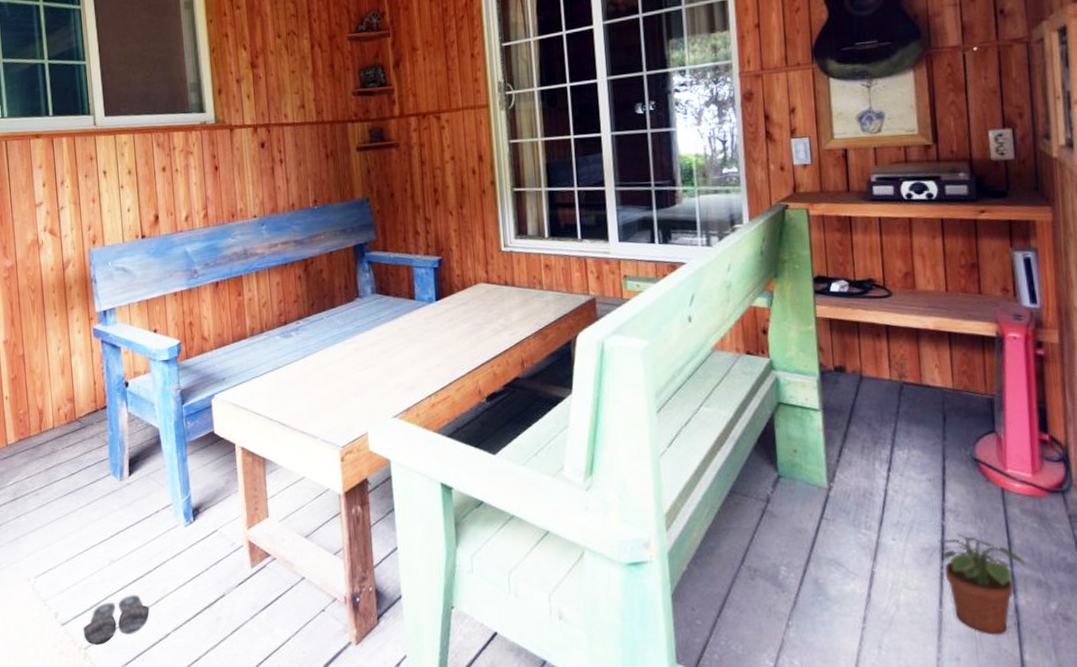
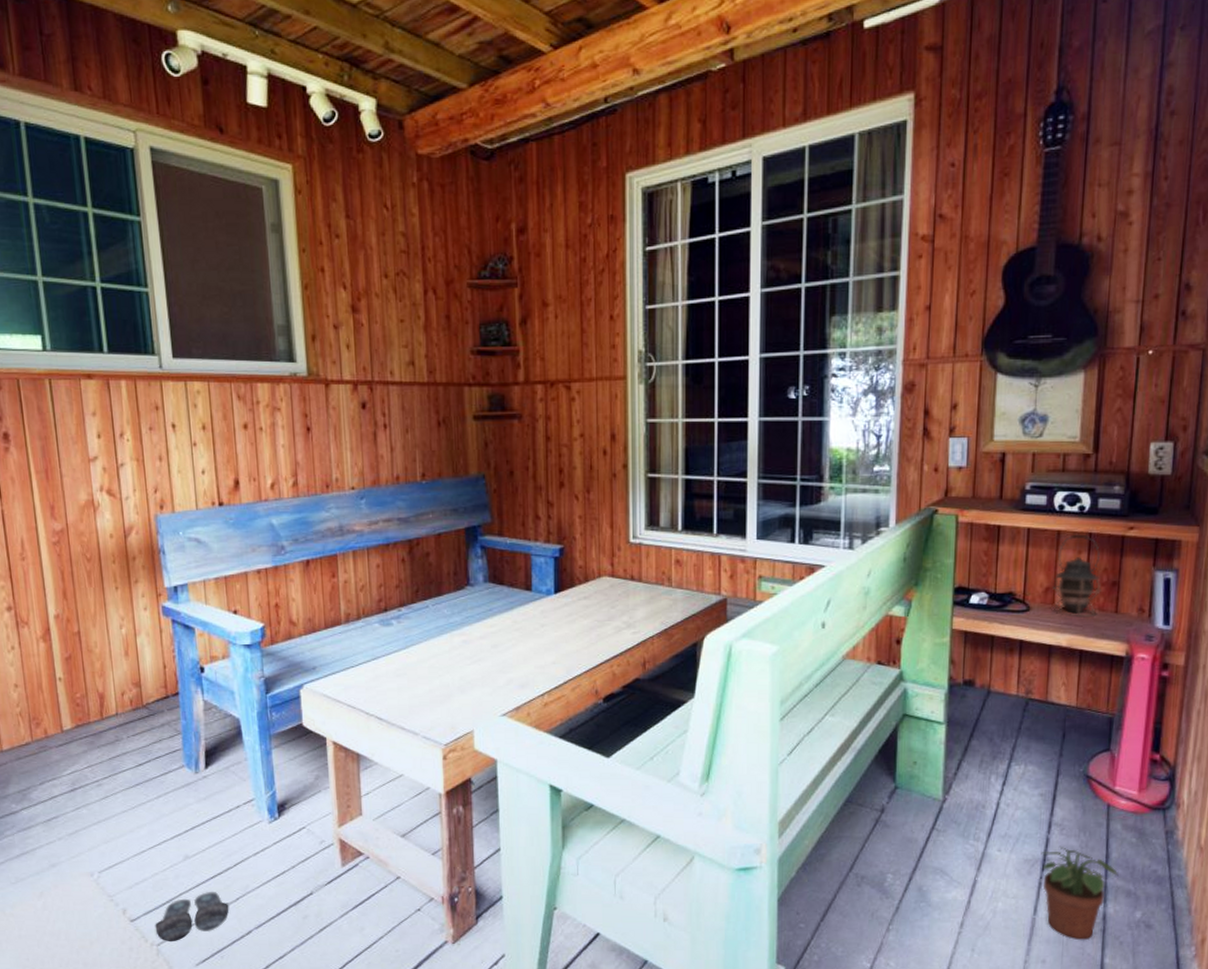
lantern: none [911,220,961,301] -> present [1052,534,1101,618]

